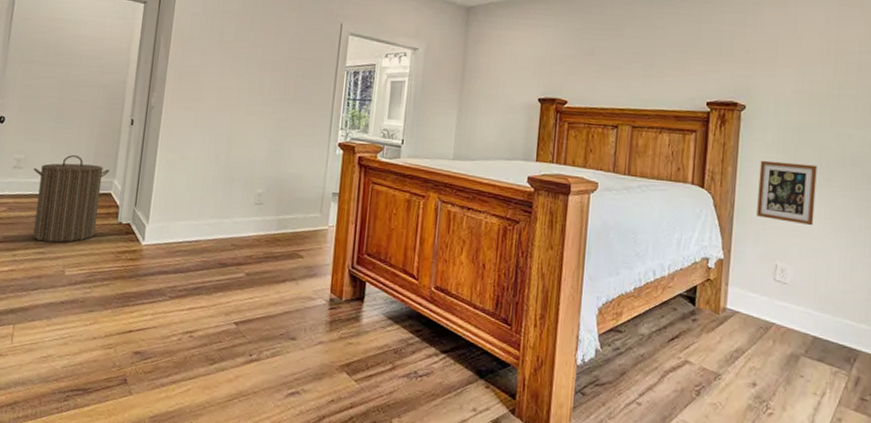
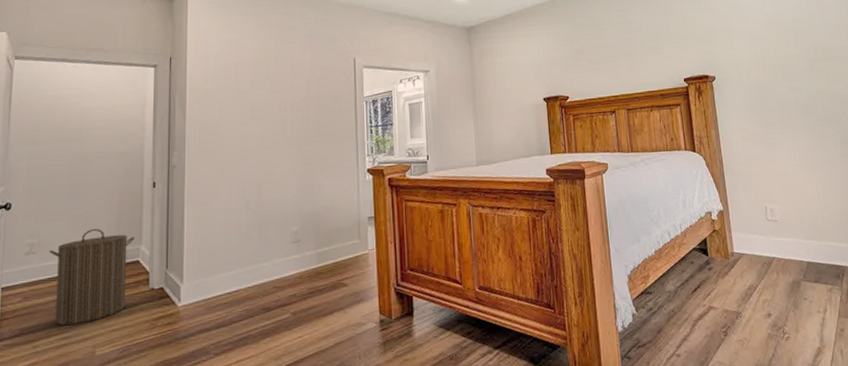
picture frame: present [756,160,817,226] -> none [736,116,788,169]

